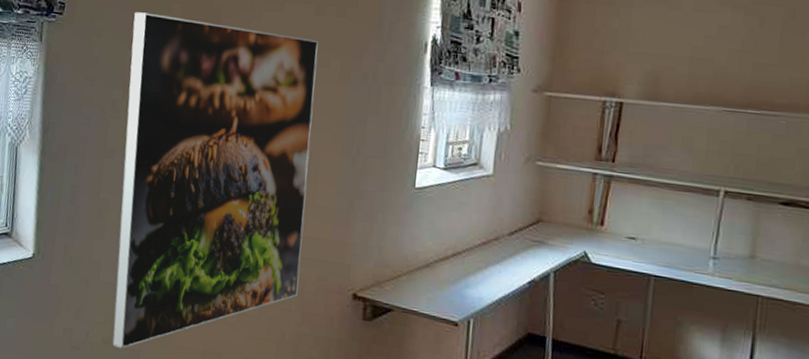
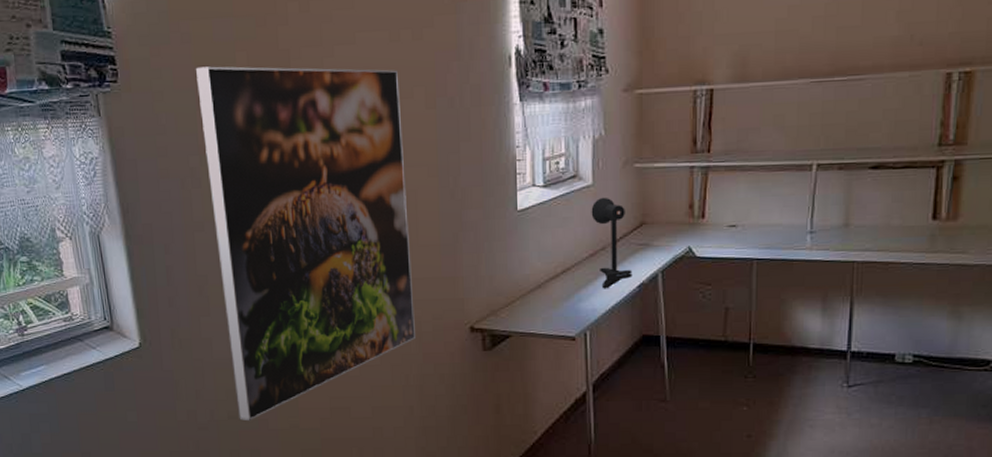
desk lamp: none [488,188,524,280] -> present [591,197,632,289]

